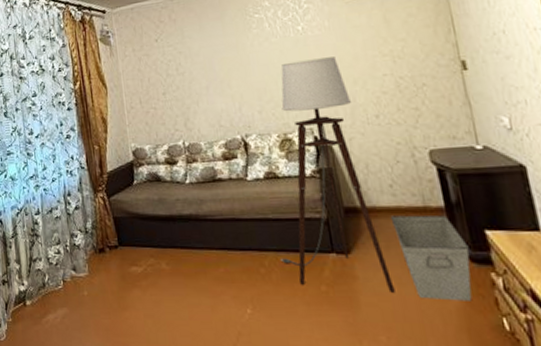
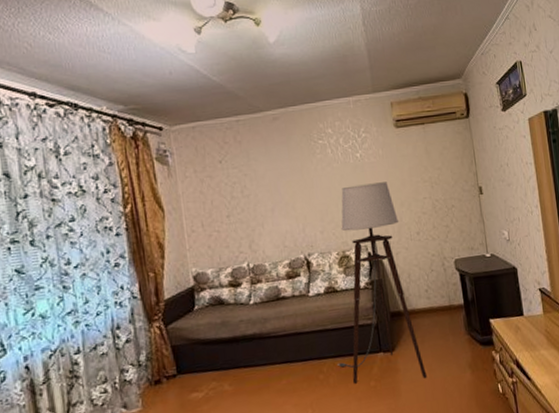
storage bin: present [390,215,473,301] -> none [425,311,480,379]

